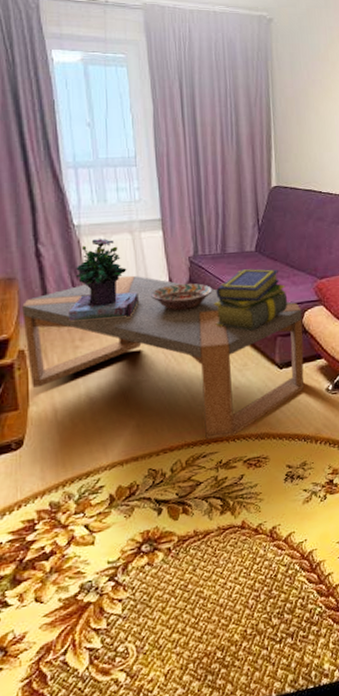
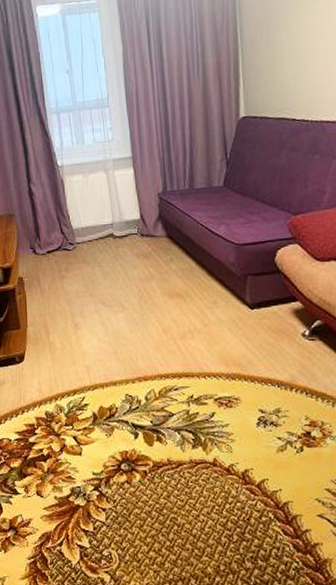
coffee table: present [22,275,304,439] -> none [20,211,278,373]
potted flower: present [68,238,139,322] -> none [55,177,114,254]
decorative bowl: present [150,283,213,311] -> none [123,219,182,246]
stack of books: present [214,268,288,331] -> none [183,204,259,268]

